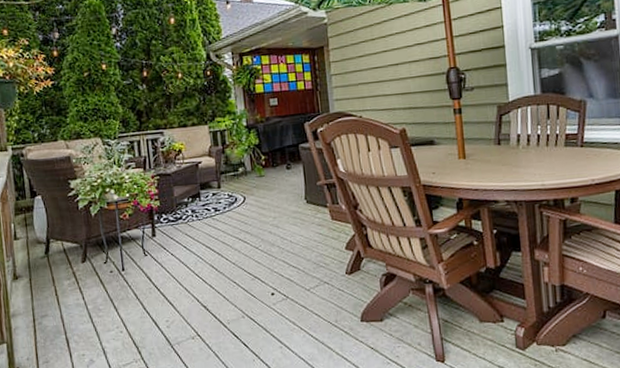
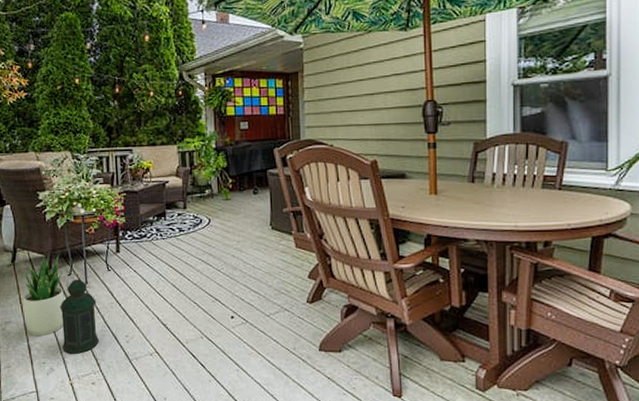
planter: none [56,242,102,328] -> present [22,254,64,337]
lantern: none [97,253,139,344] -> present [60,266,99,354]

